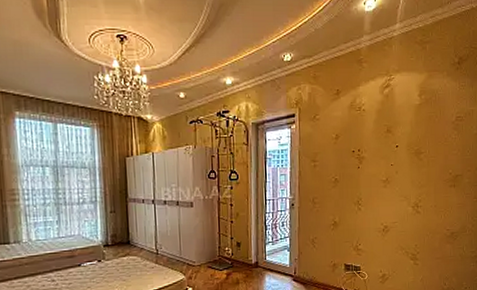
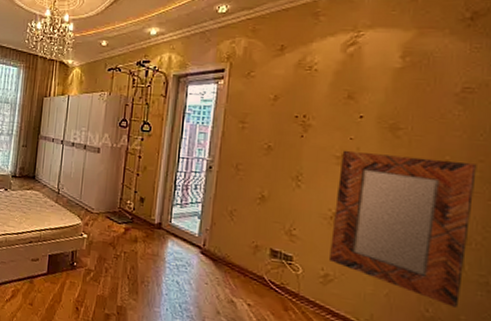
home mirror: none [384,173,467,278] -> present [330,150,477,308]

